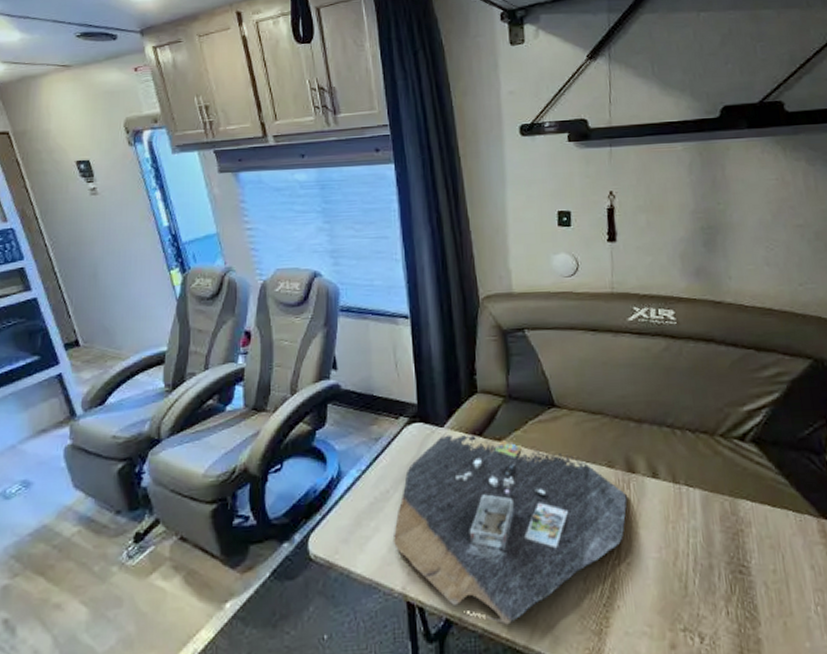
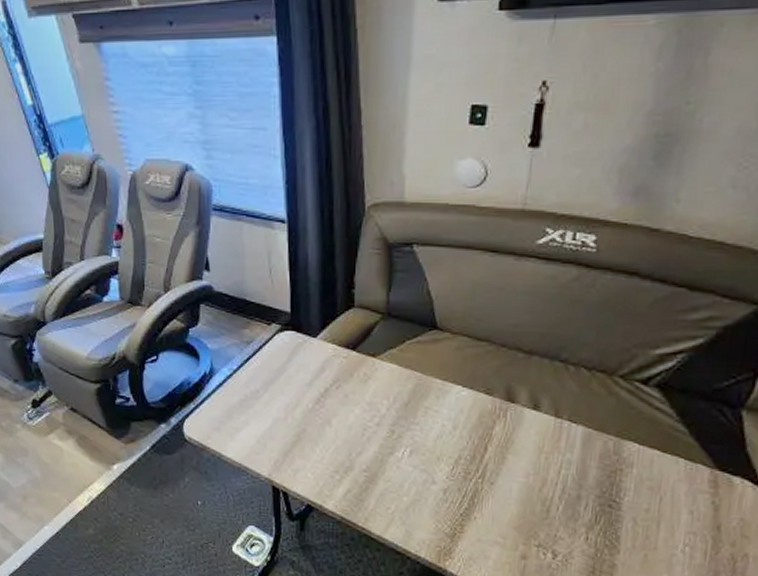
lego set: present [393,433,627,625] -> none [261,344,502,517]

